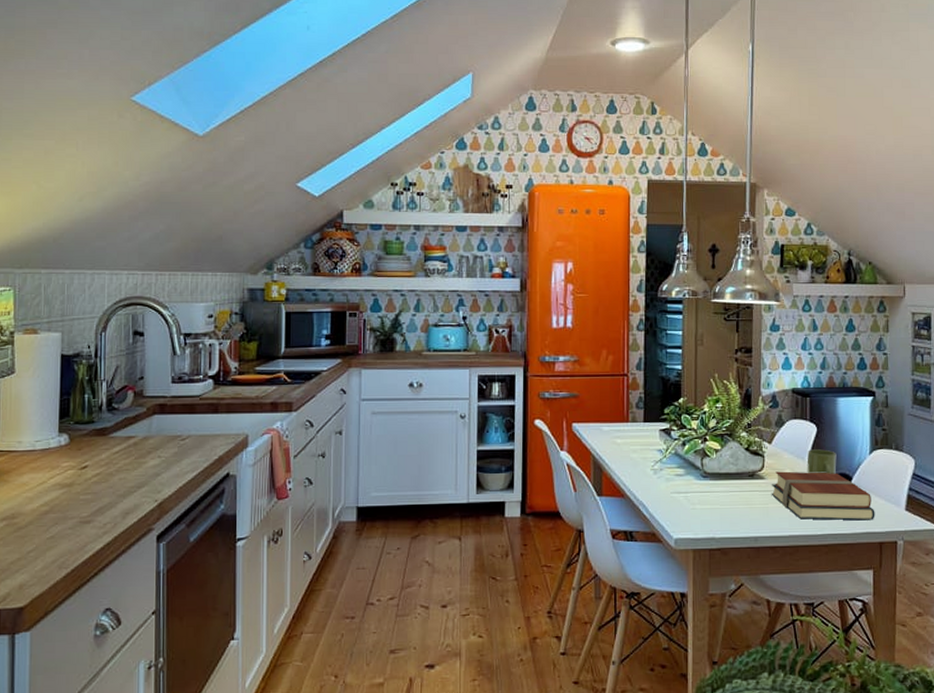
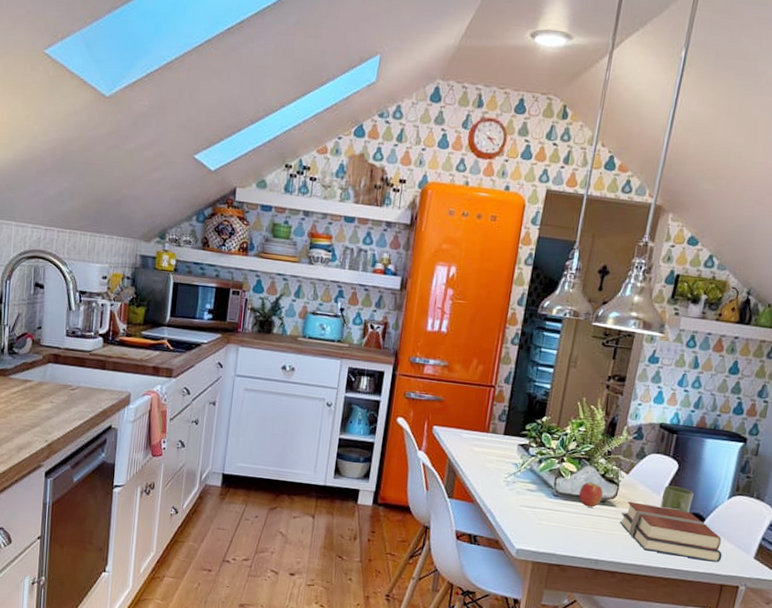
fruit: none [728,458,751,483] -> present [579,482,603,508]

